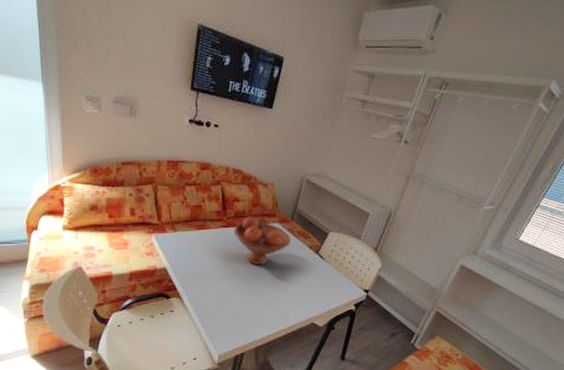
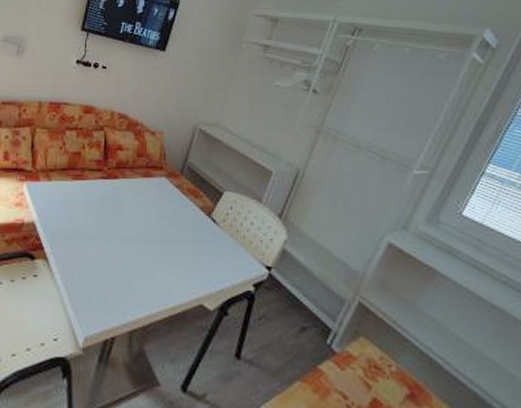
fruit bowl: present [233,216,291,266] -> none [113,167,179,227]

